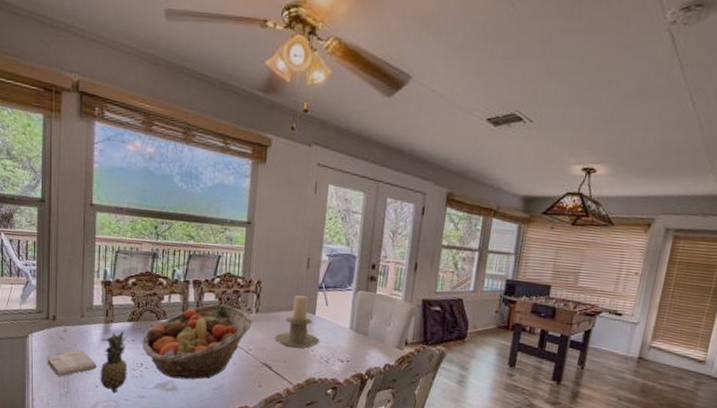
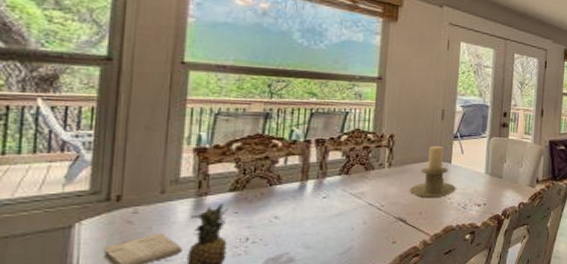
fruit basket: present [142,303,254,380] -> none [248,161,386,249]

